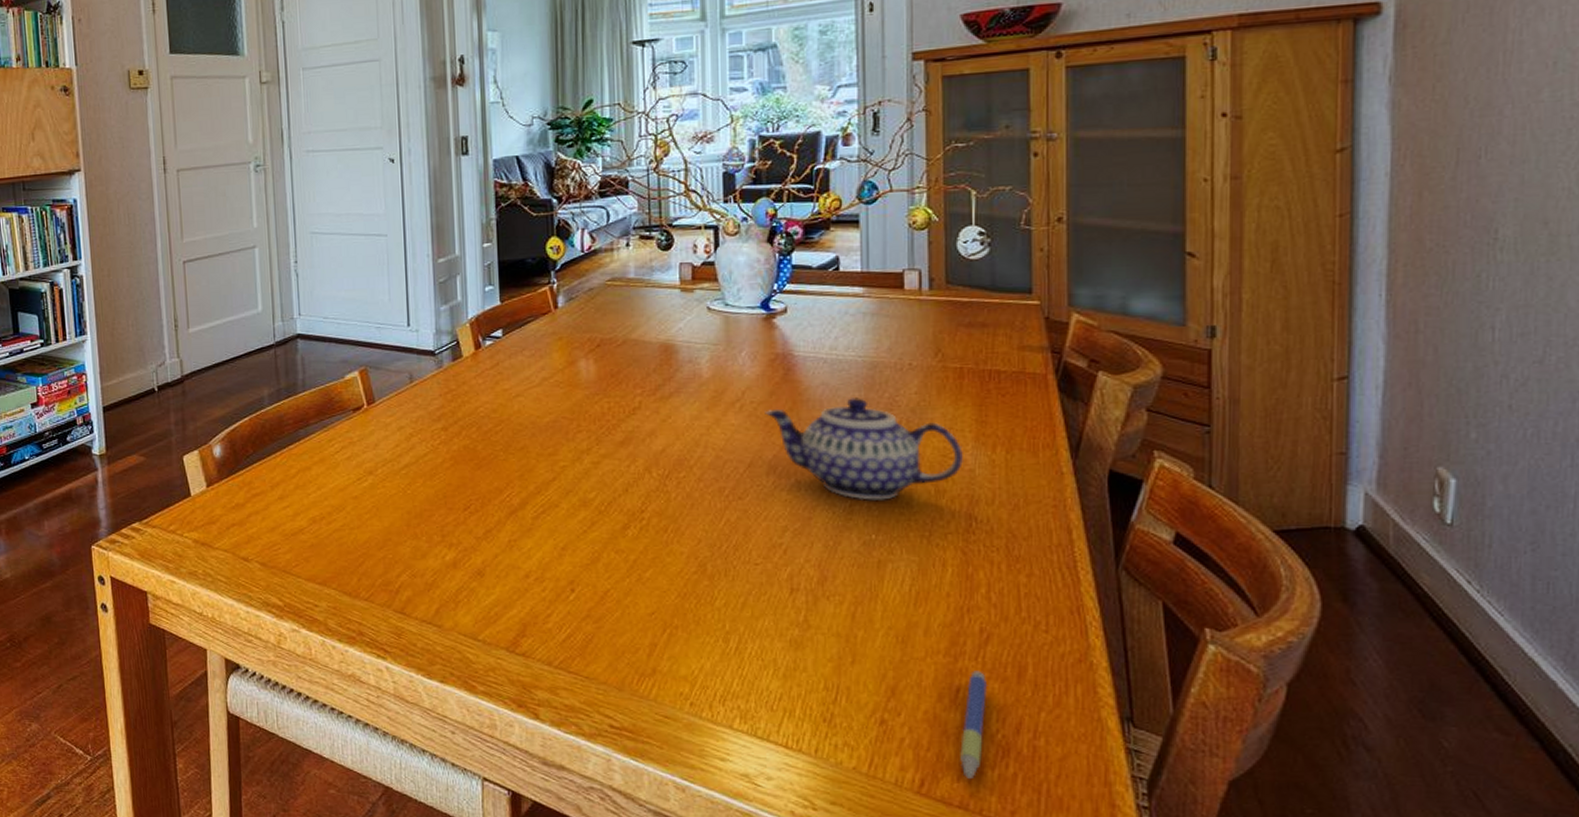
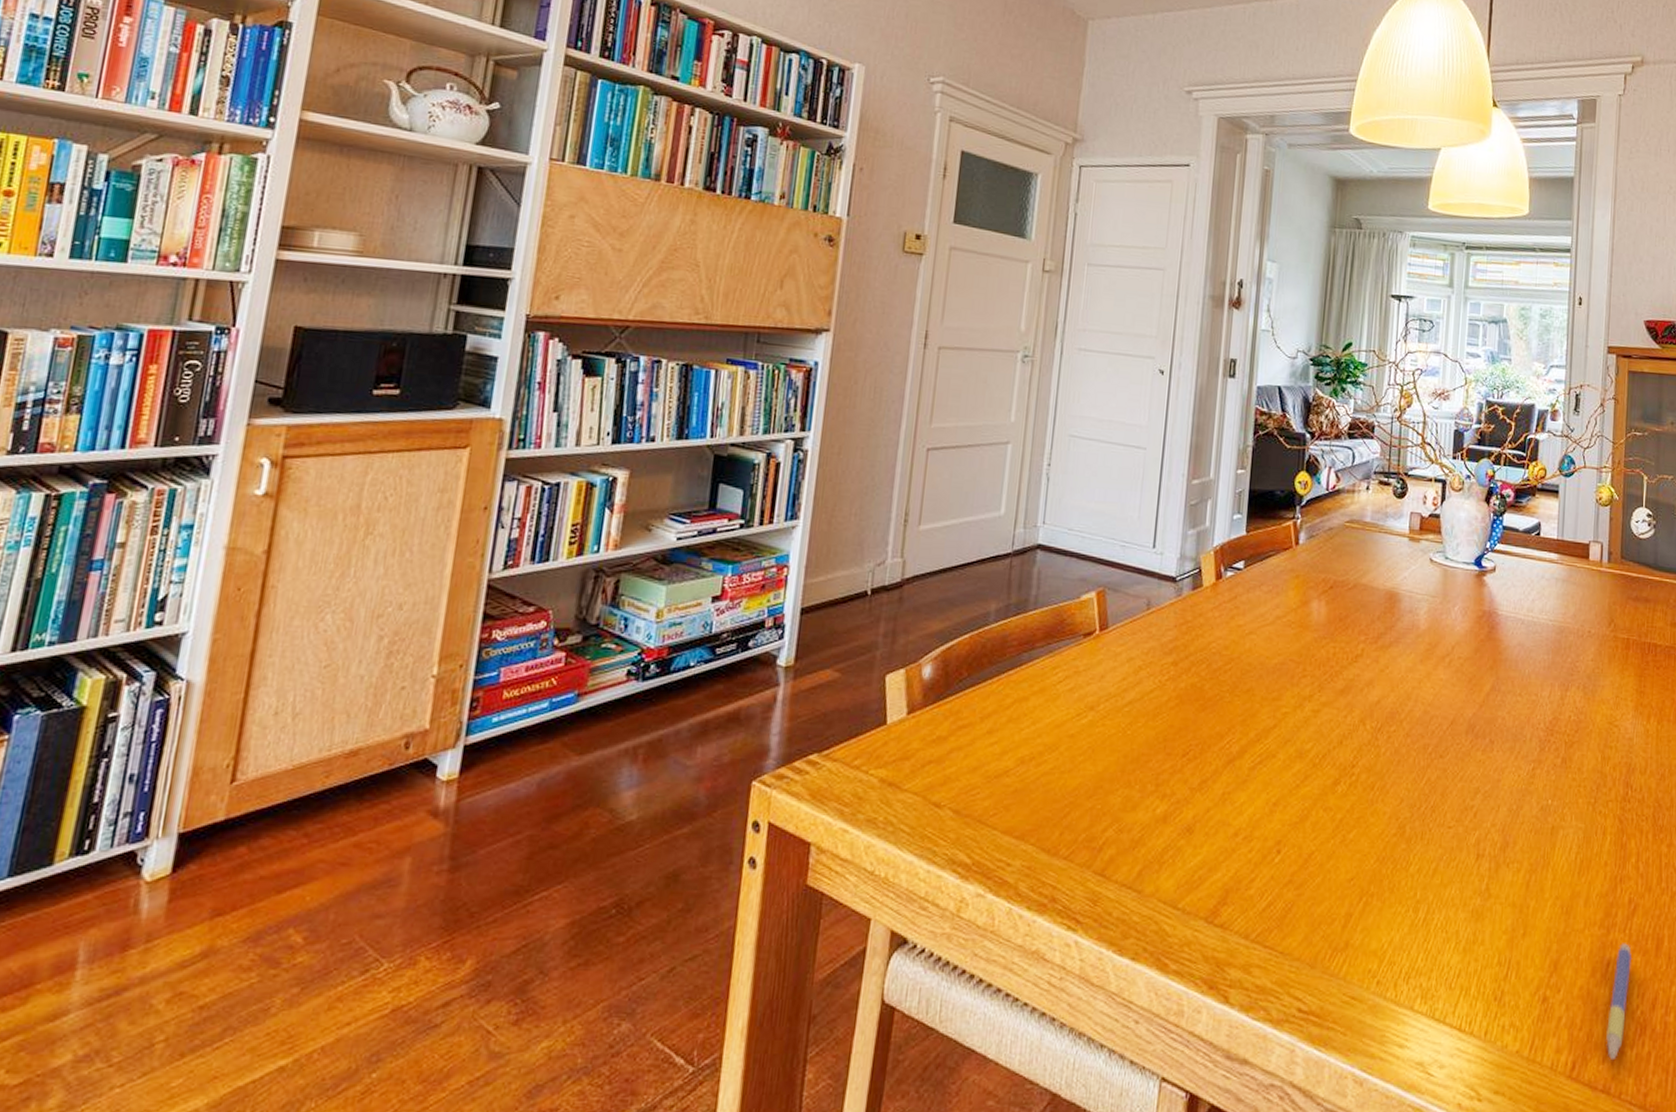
teapot: present [765,398,964,500] -> none [1469,660,1626,765]

